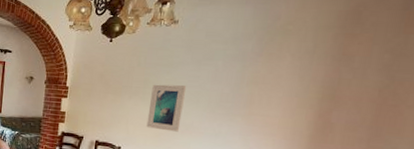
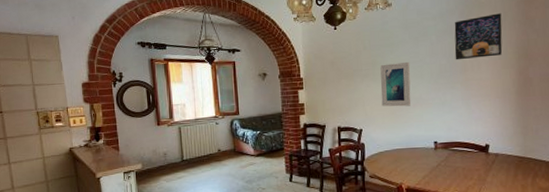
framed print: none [241,44,311,93] -> present [454,13,503,60]

